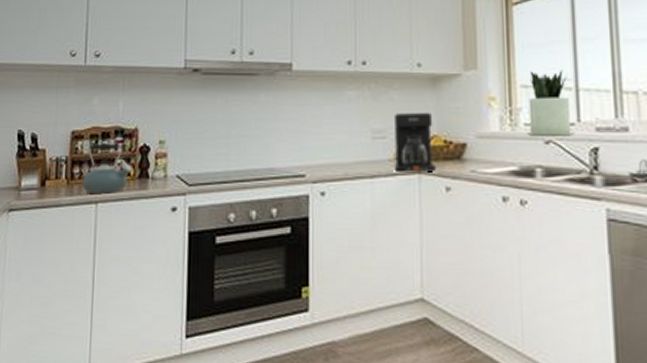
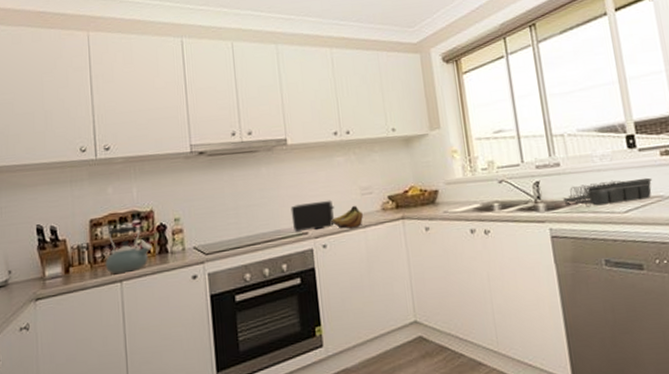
toaster: none [288,140,338,174] -> present [290,200,334,232]
fruit: none [332,149,373,178] -> present [330,205,364,230]
coffee maker: present [395,112,436,173] -> none [378,167,416,220]
planter: present [527,69,575,138] -> none [482,122,521,179]

